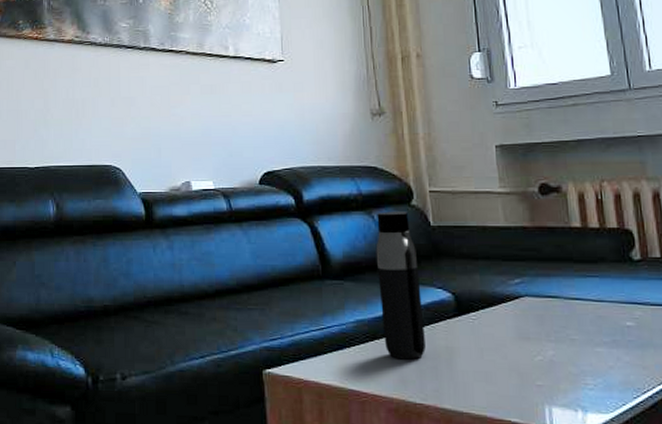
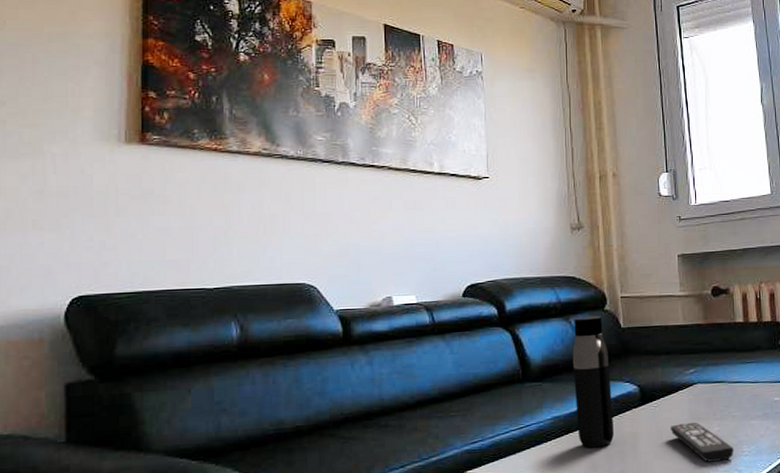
remote control: none [492,342,575,393] -> present [670,423,734,462]

